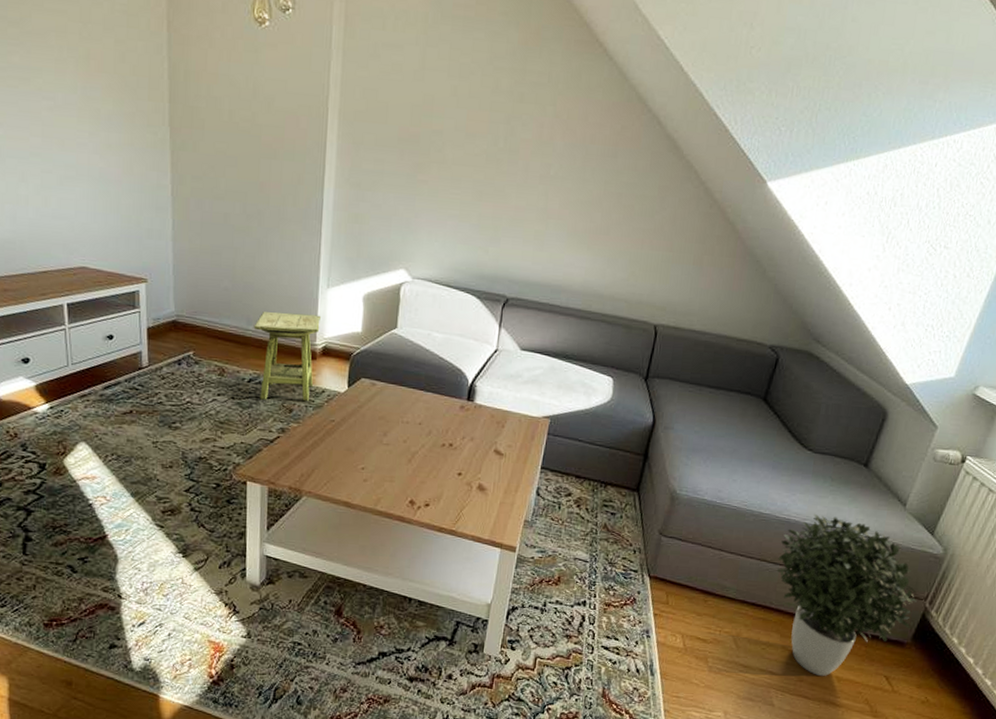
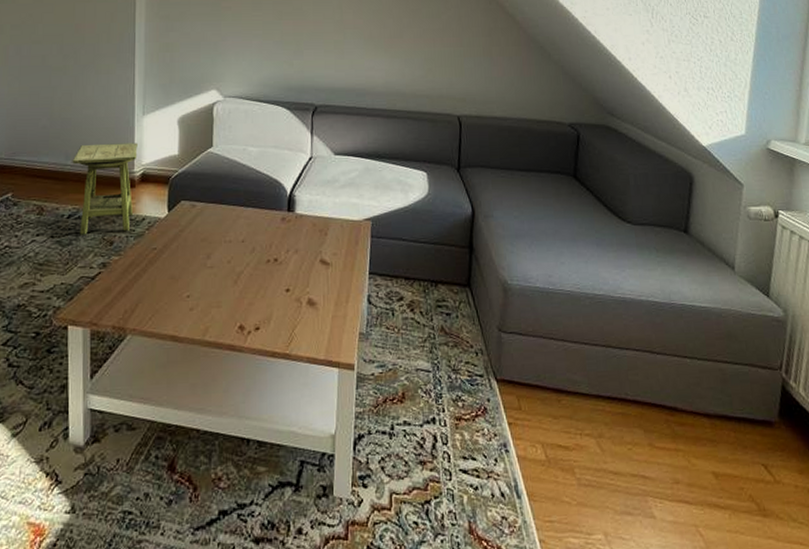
potted plant: present [776,513,917,676] -> none [622,288,774,474]

